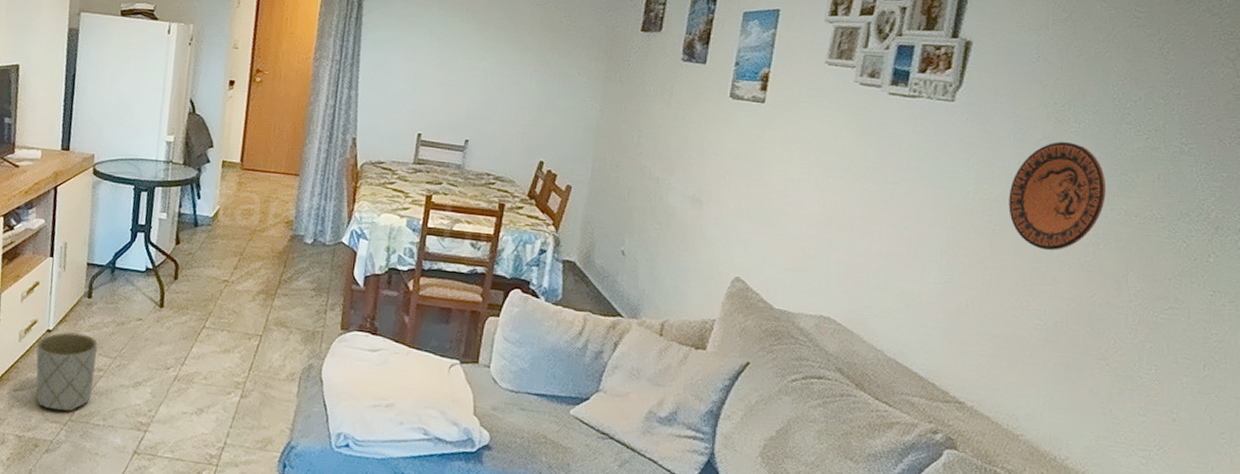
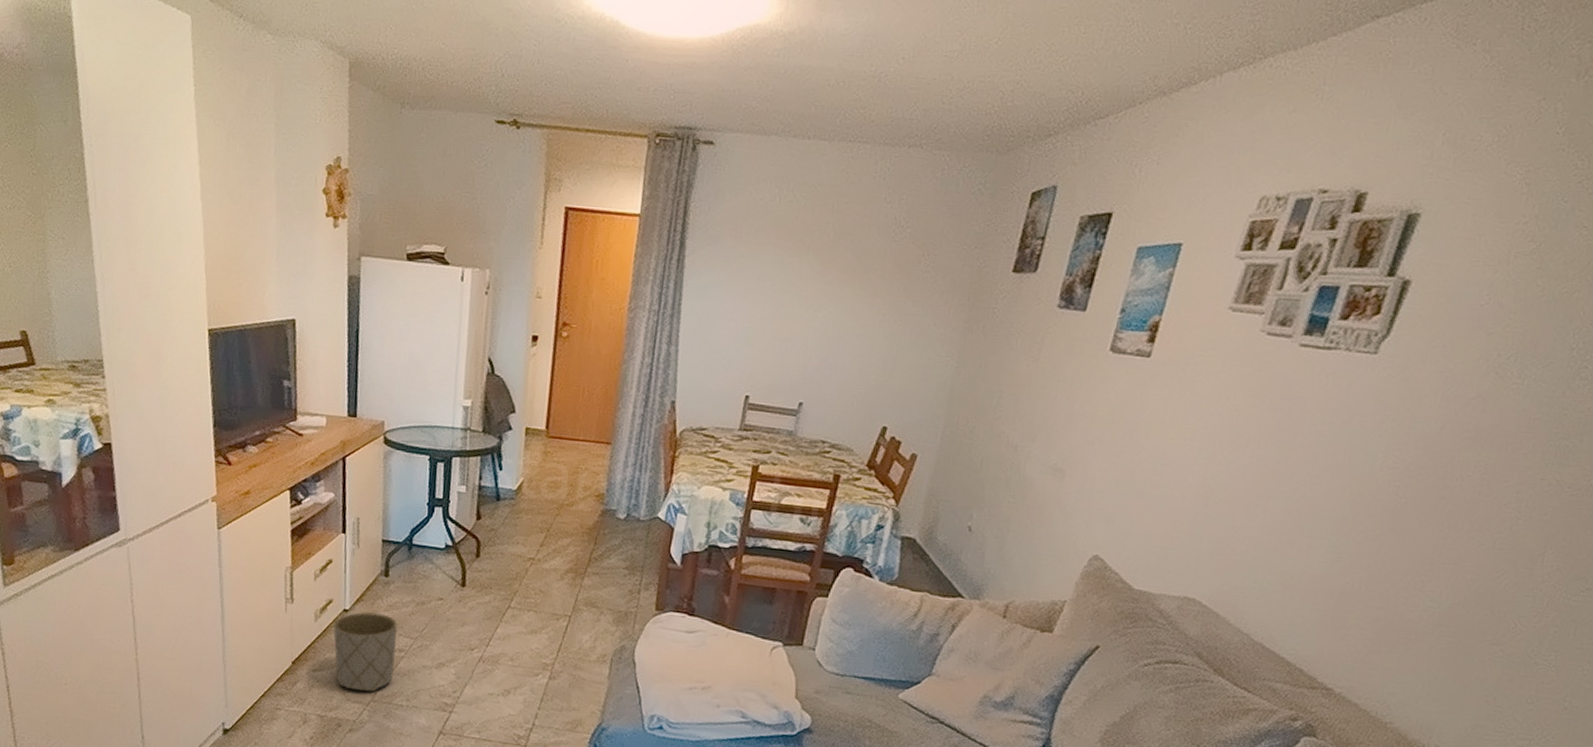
decorative plate: present [1009,141,1106,251] -> none [1419,400,1542,527]

